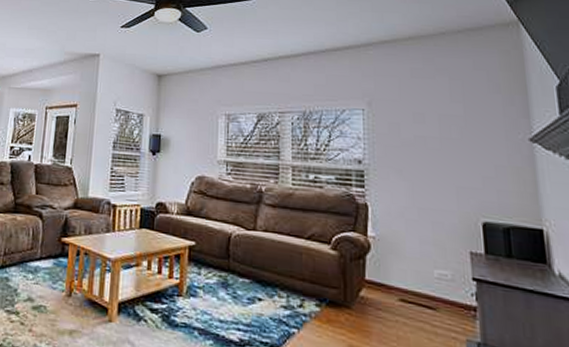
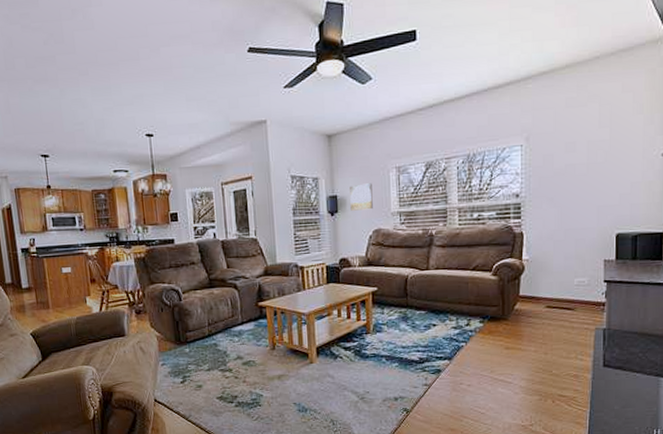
wall art: none [174,126,199,155] -> present [350,183,373,211]

